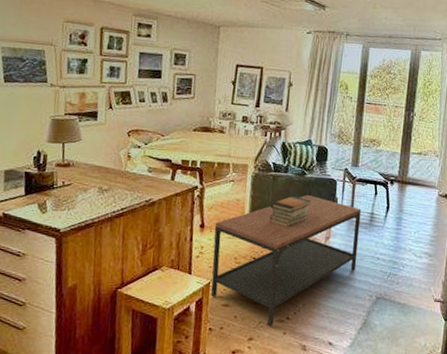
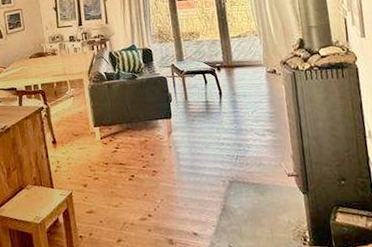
coffee table: present [210,195,362,326] -> none [65,95,204,226]
book stack: present [270,195,312,227] -> none [110,99,148,130]

